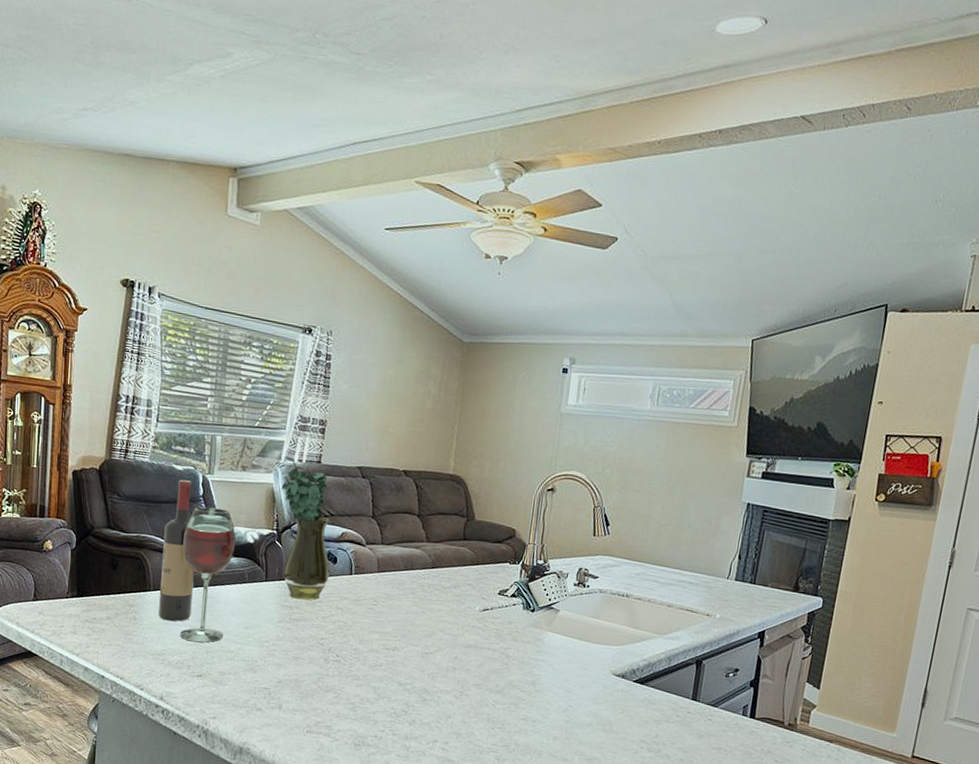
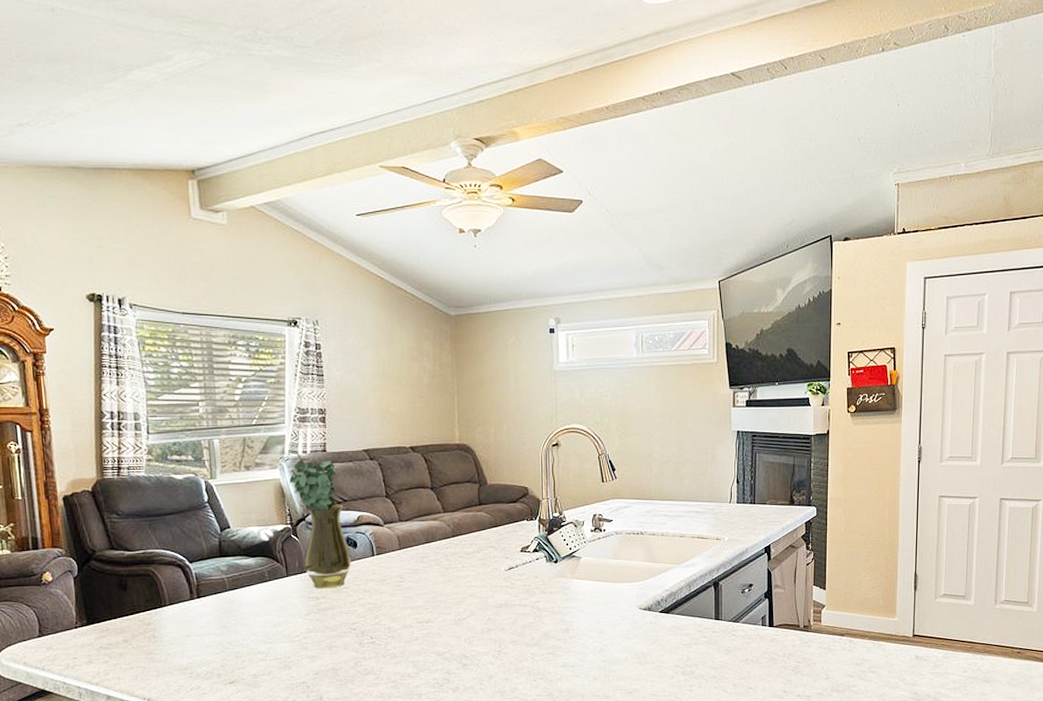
wine bottle: present [158,479,195,622] -> none [172,488,214,633]
wineglass: present [180,507,236,643] -> none [193,512,251,650]

